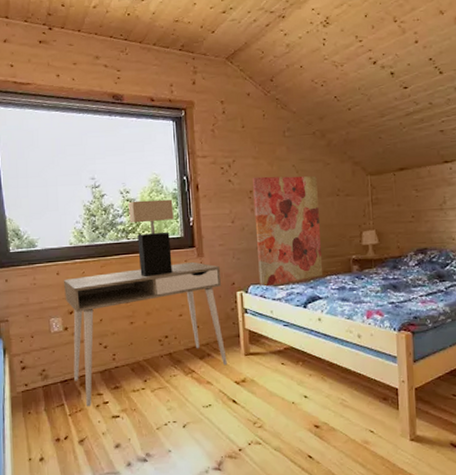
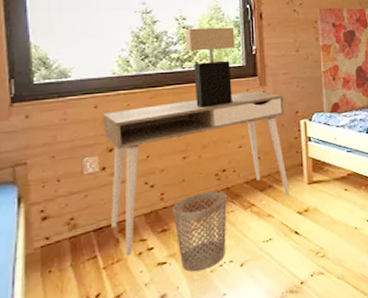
wastebasket: none [123,356,170,428] -> present [173,191,227,272]

